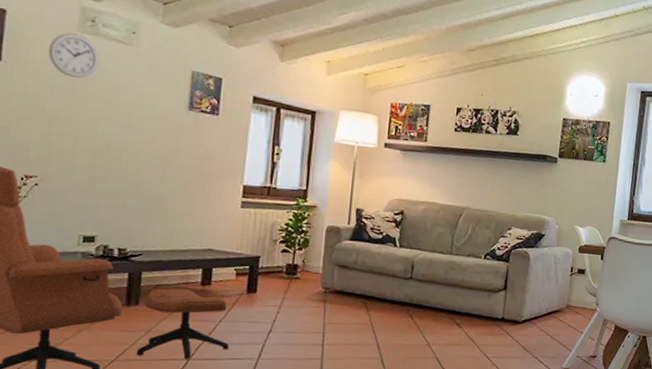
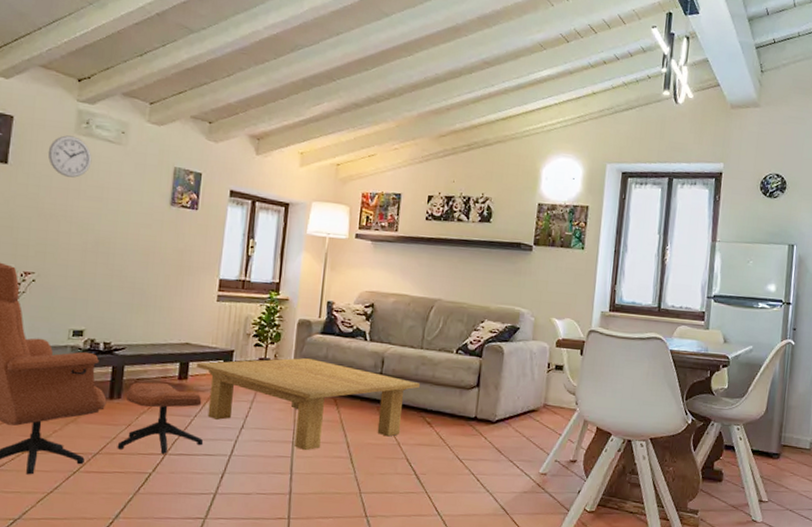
coffee table: none [221,263,449,353] -> present [197,357,420,451]

